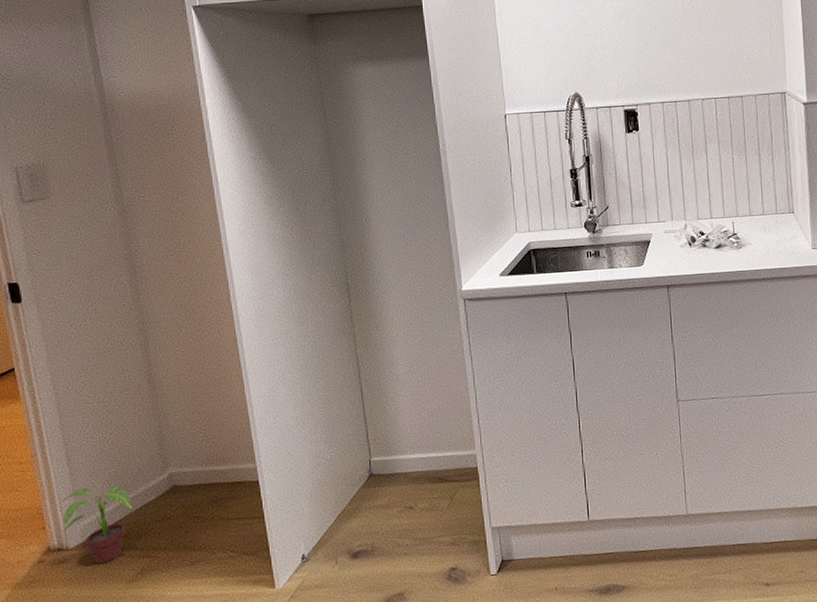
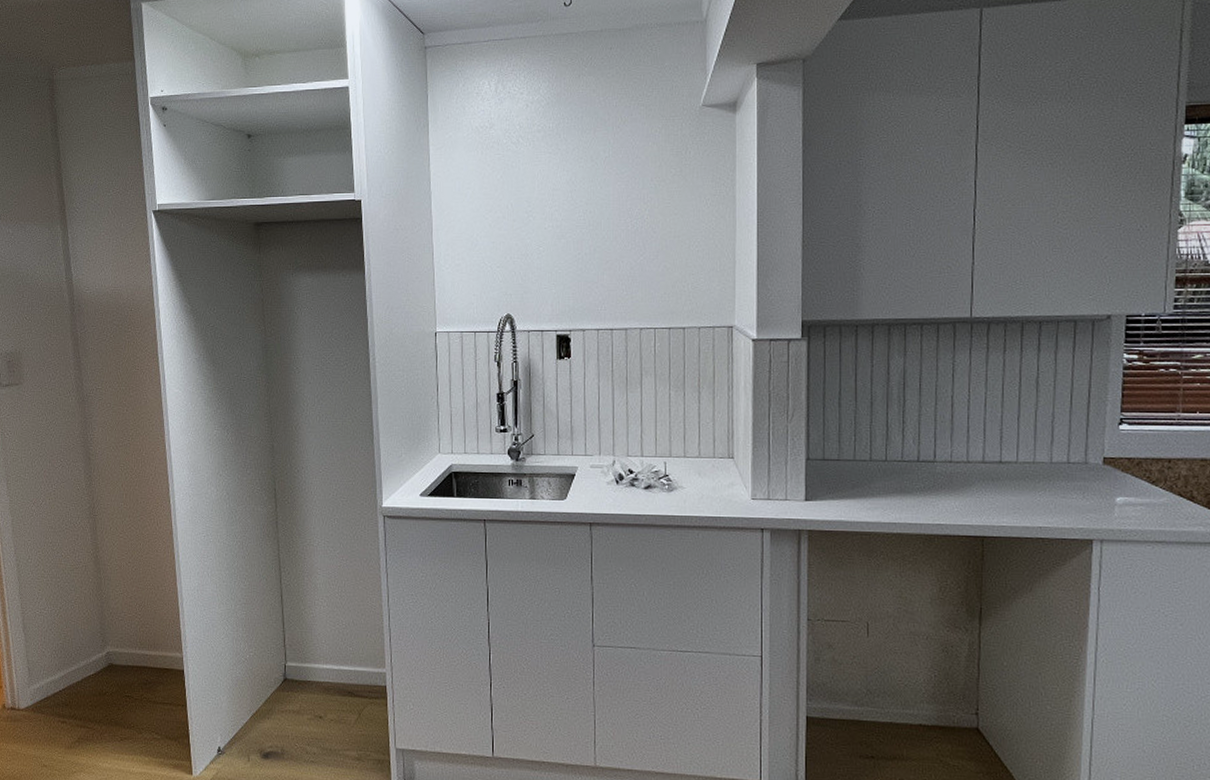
potted plant: present [61,485,133,564] -> none [16,655,75,727]

